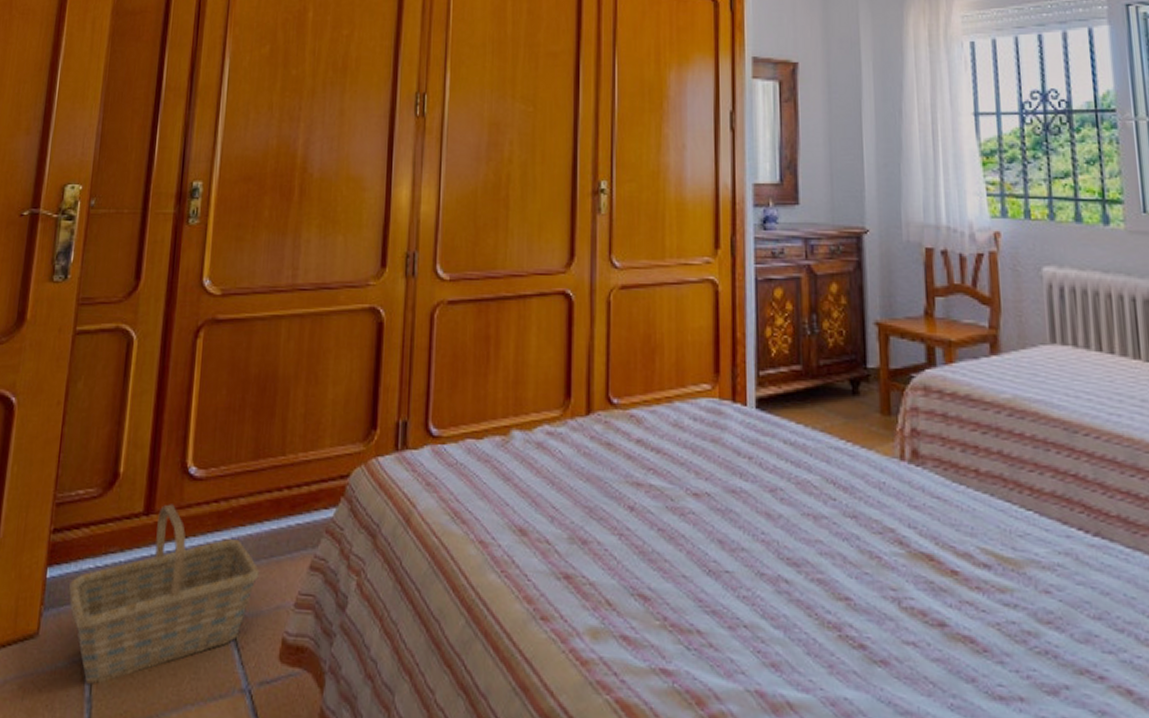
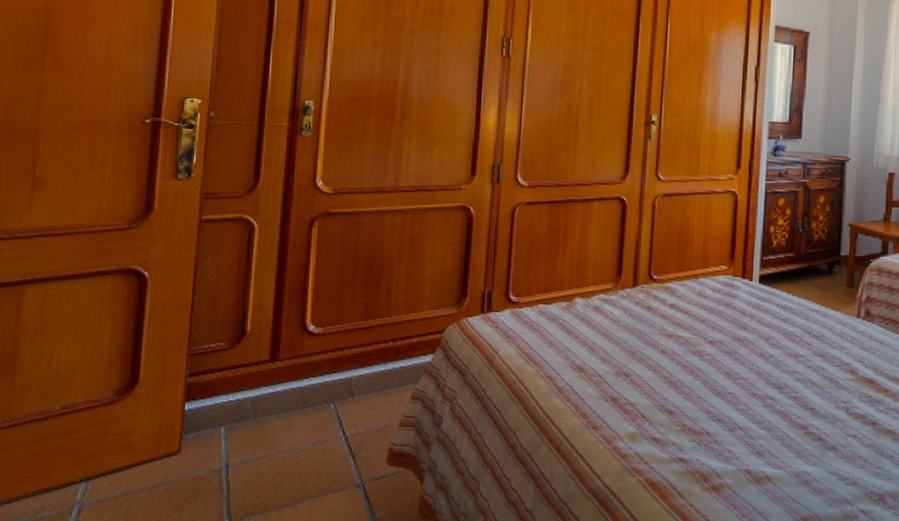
basket: present [69,504,259,684] -> none [206,353,370,486]

